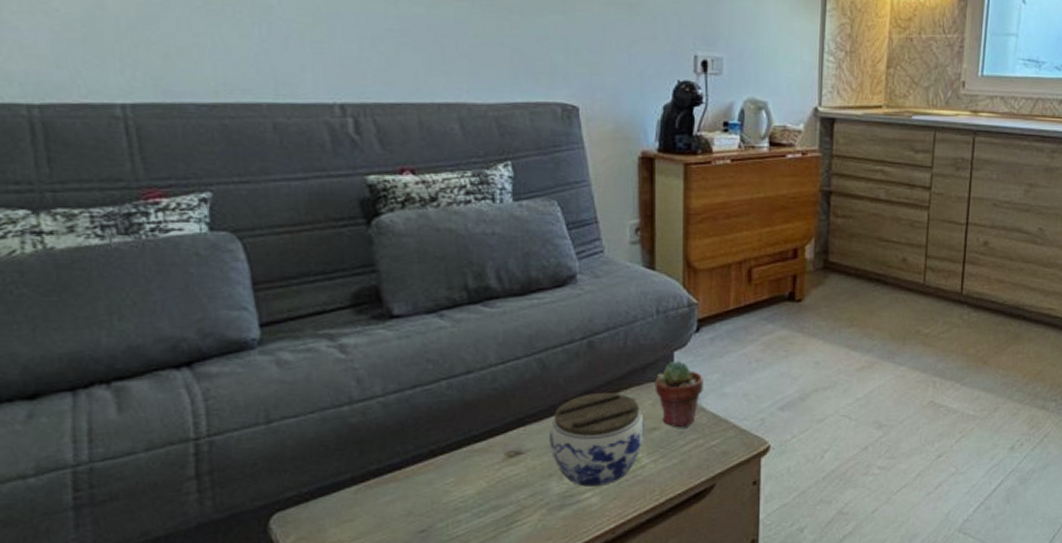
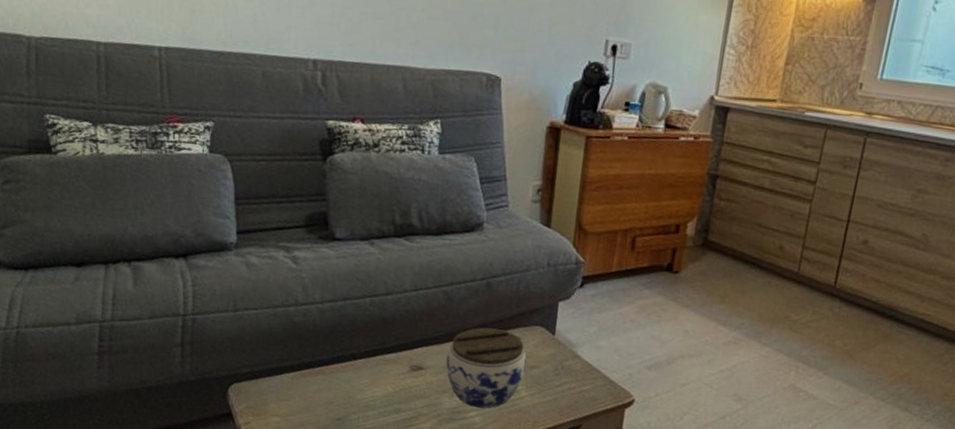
potted succulent: present [655,361,703,428] -> none [538,310,582,371]

